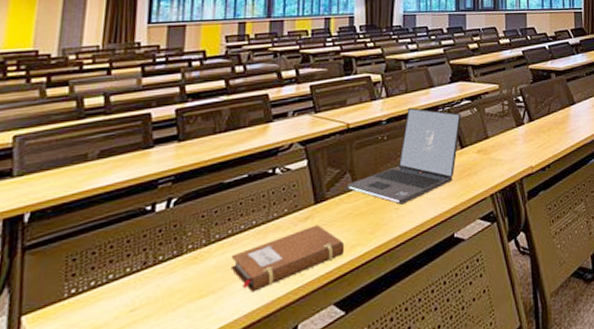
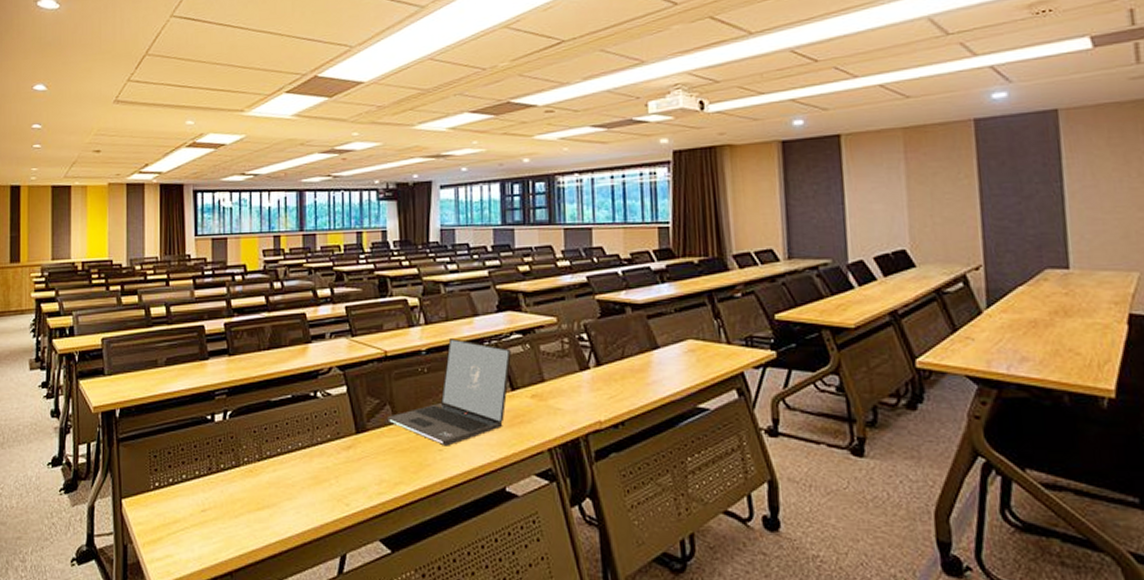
notebook: present [230,225,345,293] -> none [281,456,388,513]

